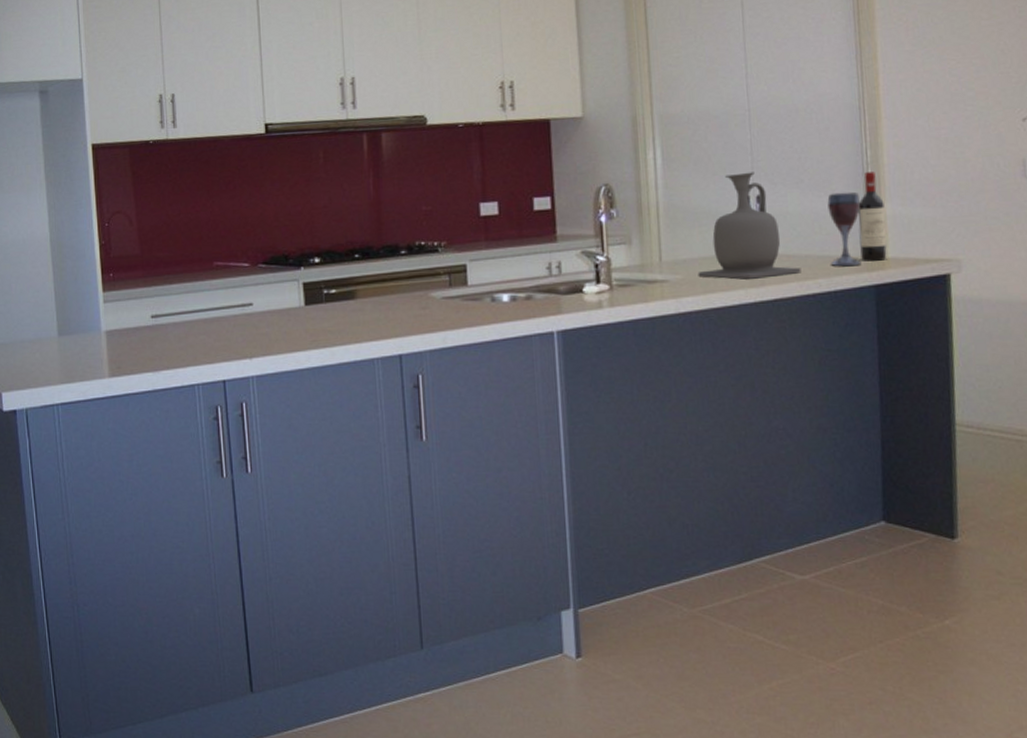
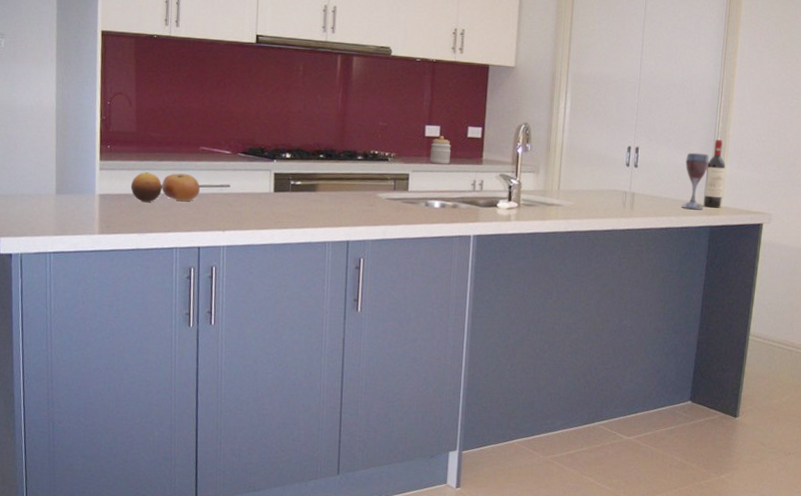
fruit: none [139,299,175,335] -> present [130,172,162,203]
fruit: none [175,295,218,329] -> present [162,173,200,202]
jar: none [488,213,516,249] -> present [429,136,452,165]
vase: present [697,172,802,280] -> none [585,128,660,212]

